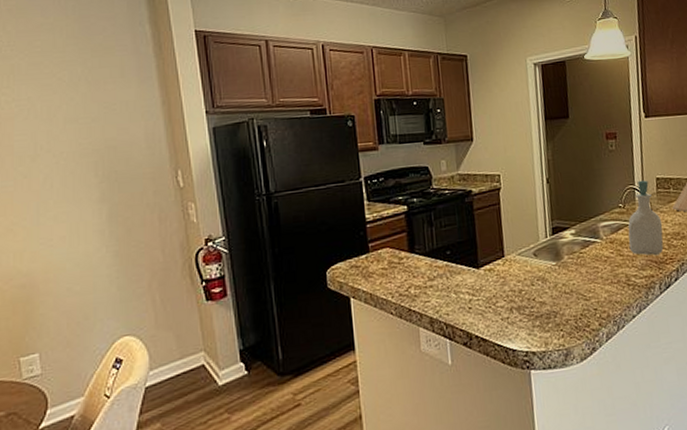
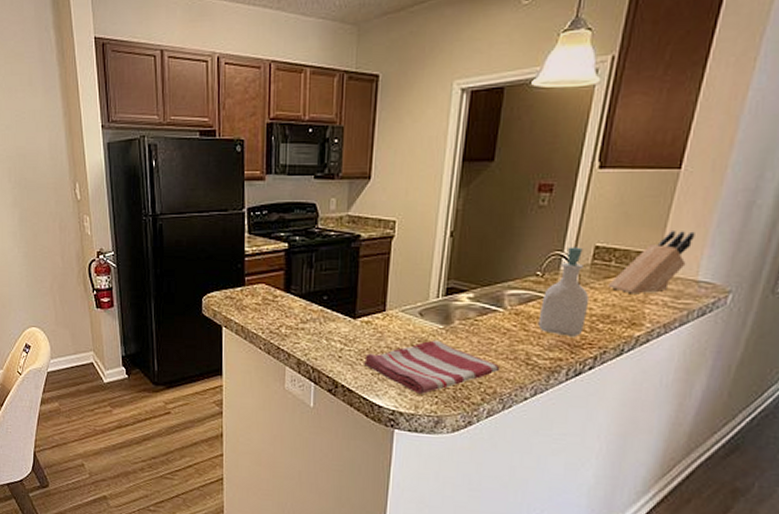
dish towel: none [493,276,609,330] -> present [364,340,501,394]

